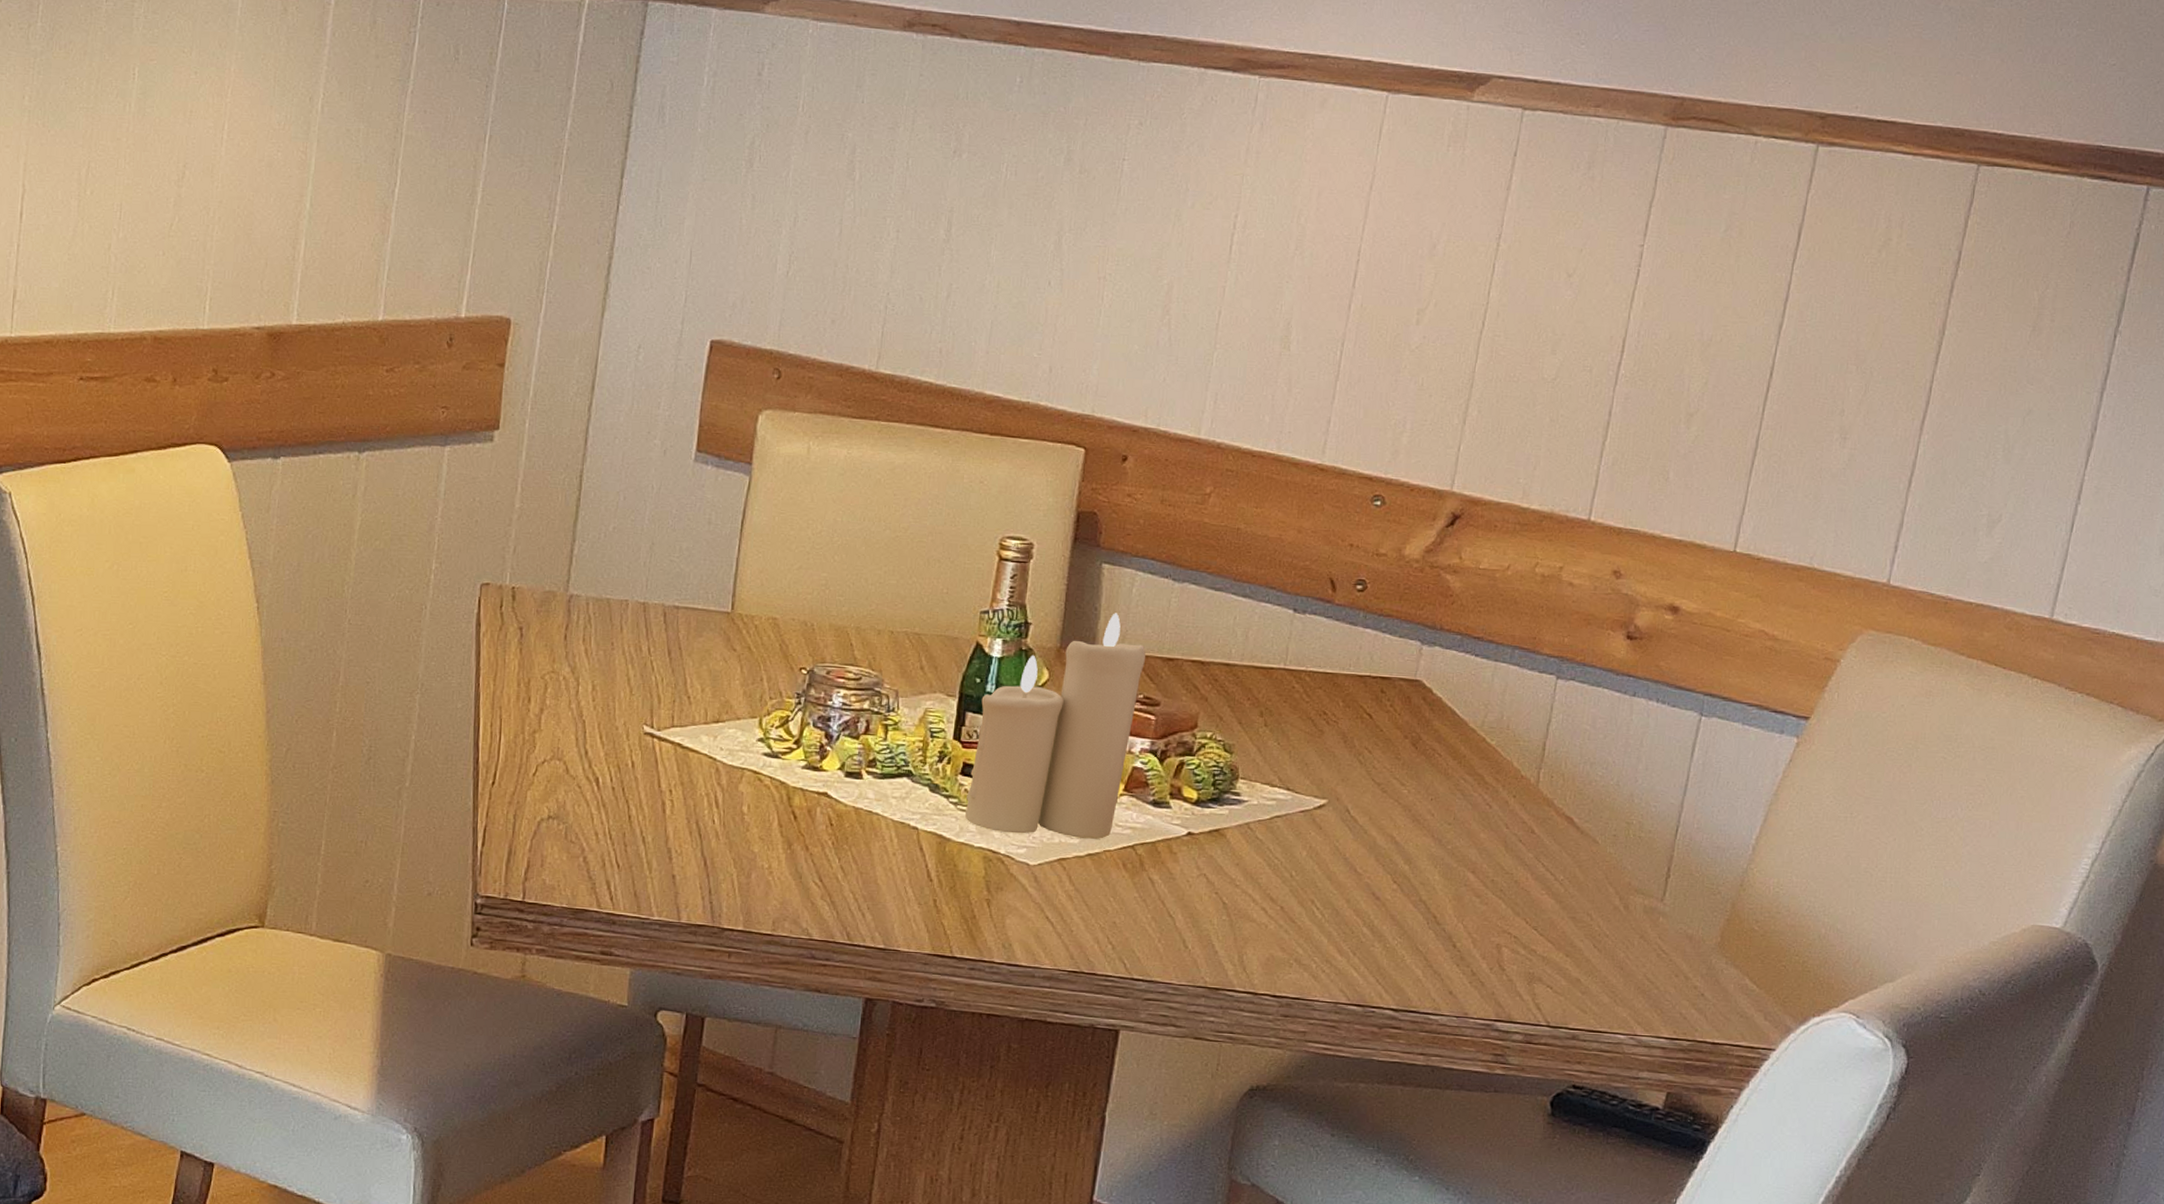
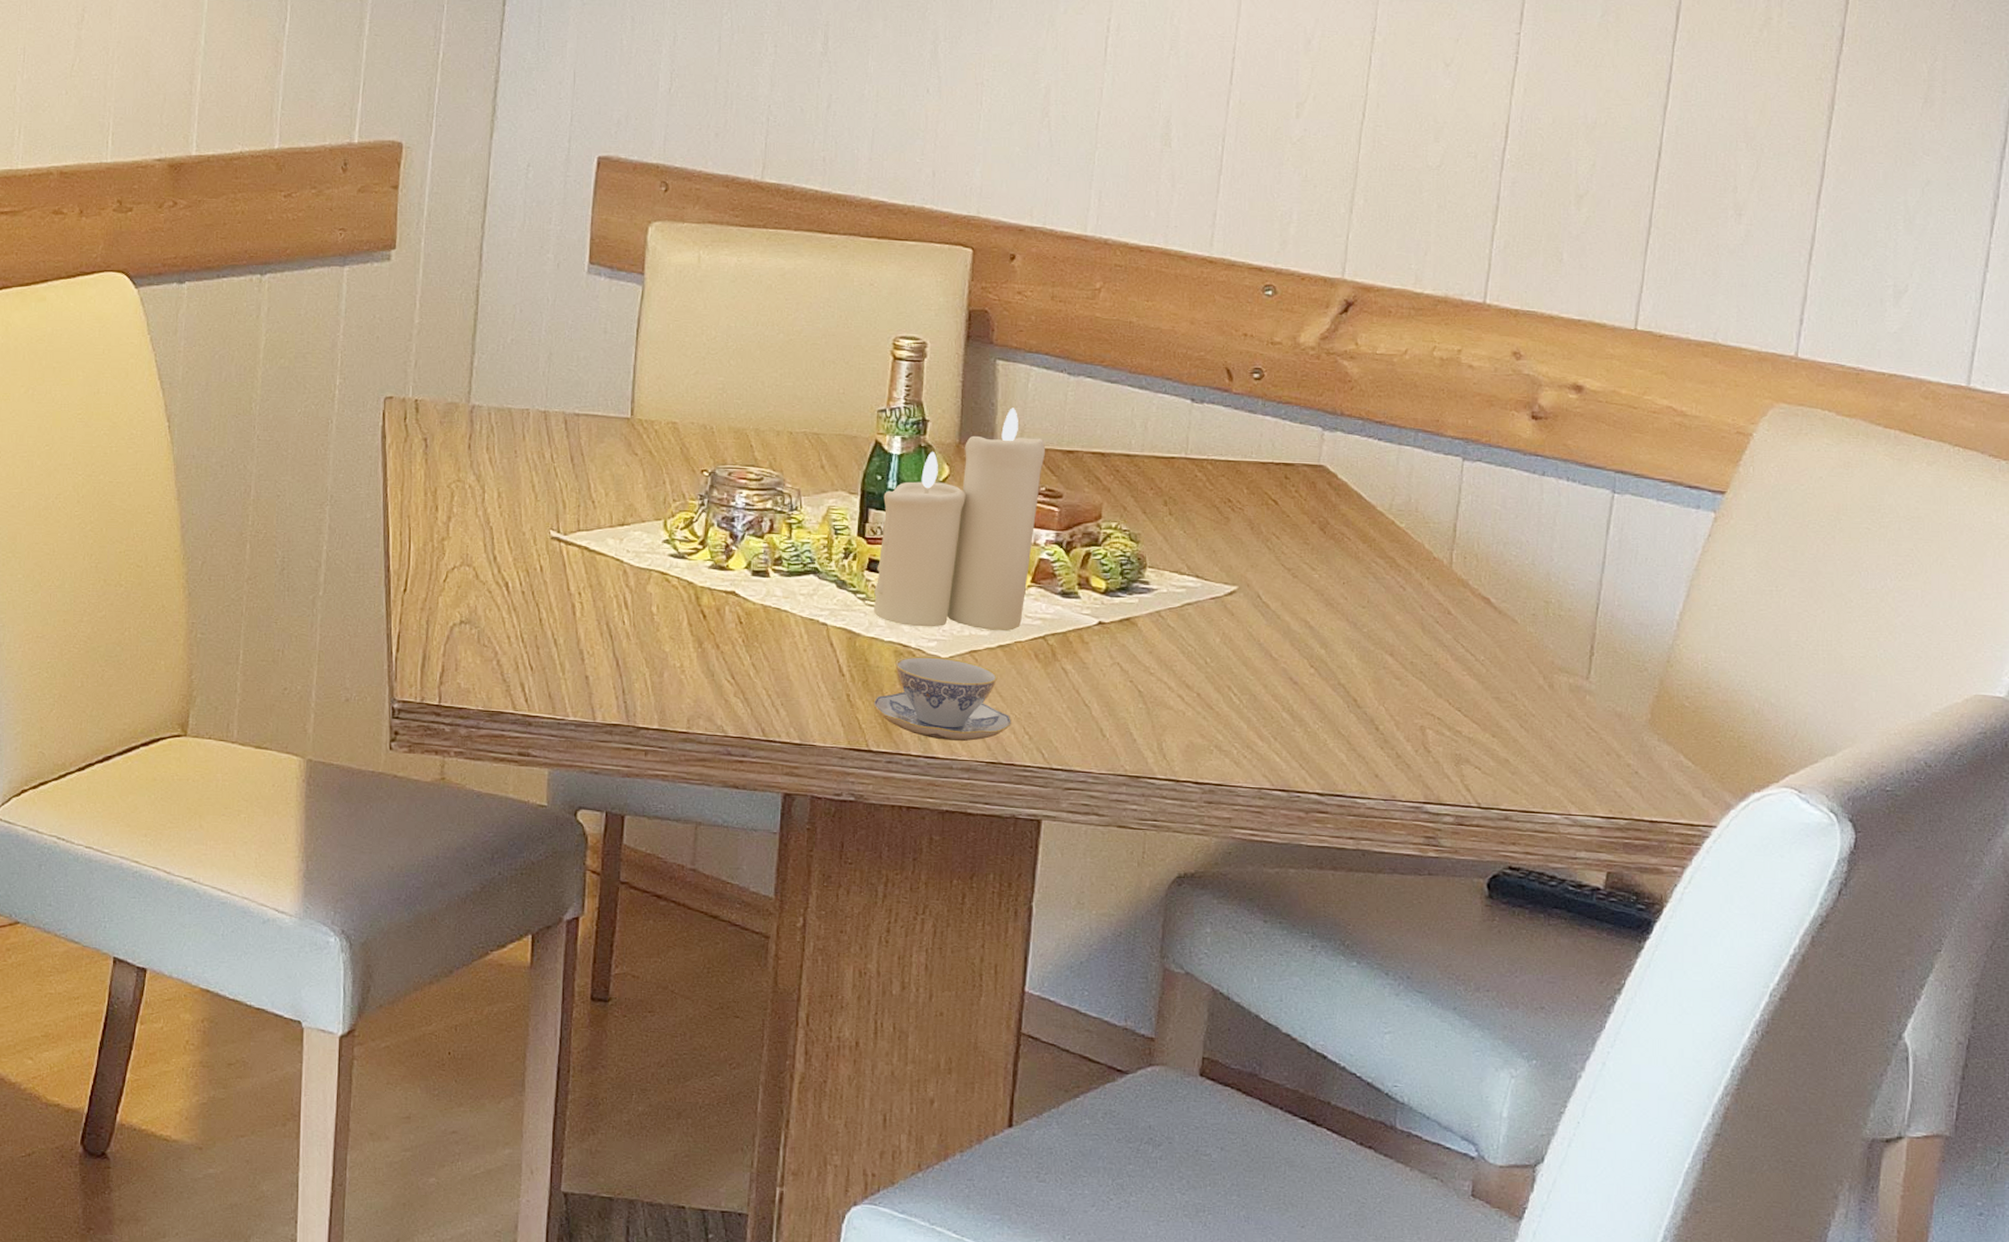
teacup: none [959,862,1096,949] -> present [873,655,1011,741]

